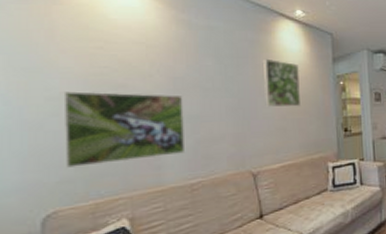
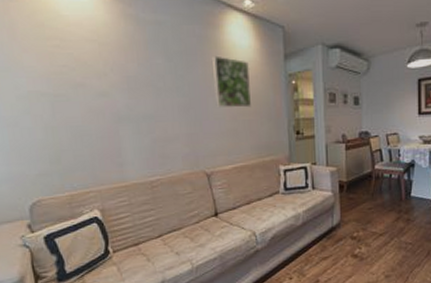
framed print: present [63,91,184,168] -> none [31,90,142,162]

